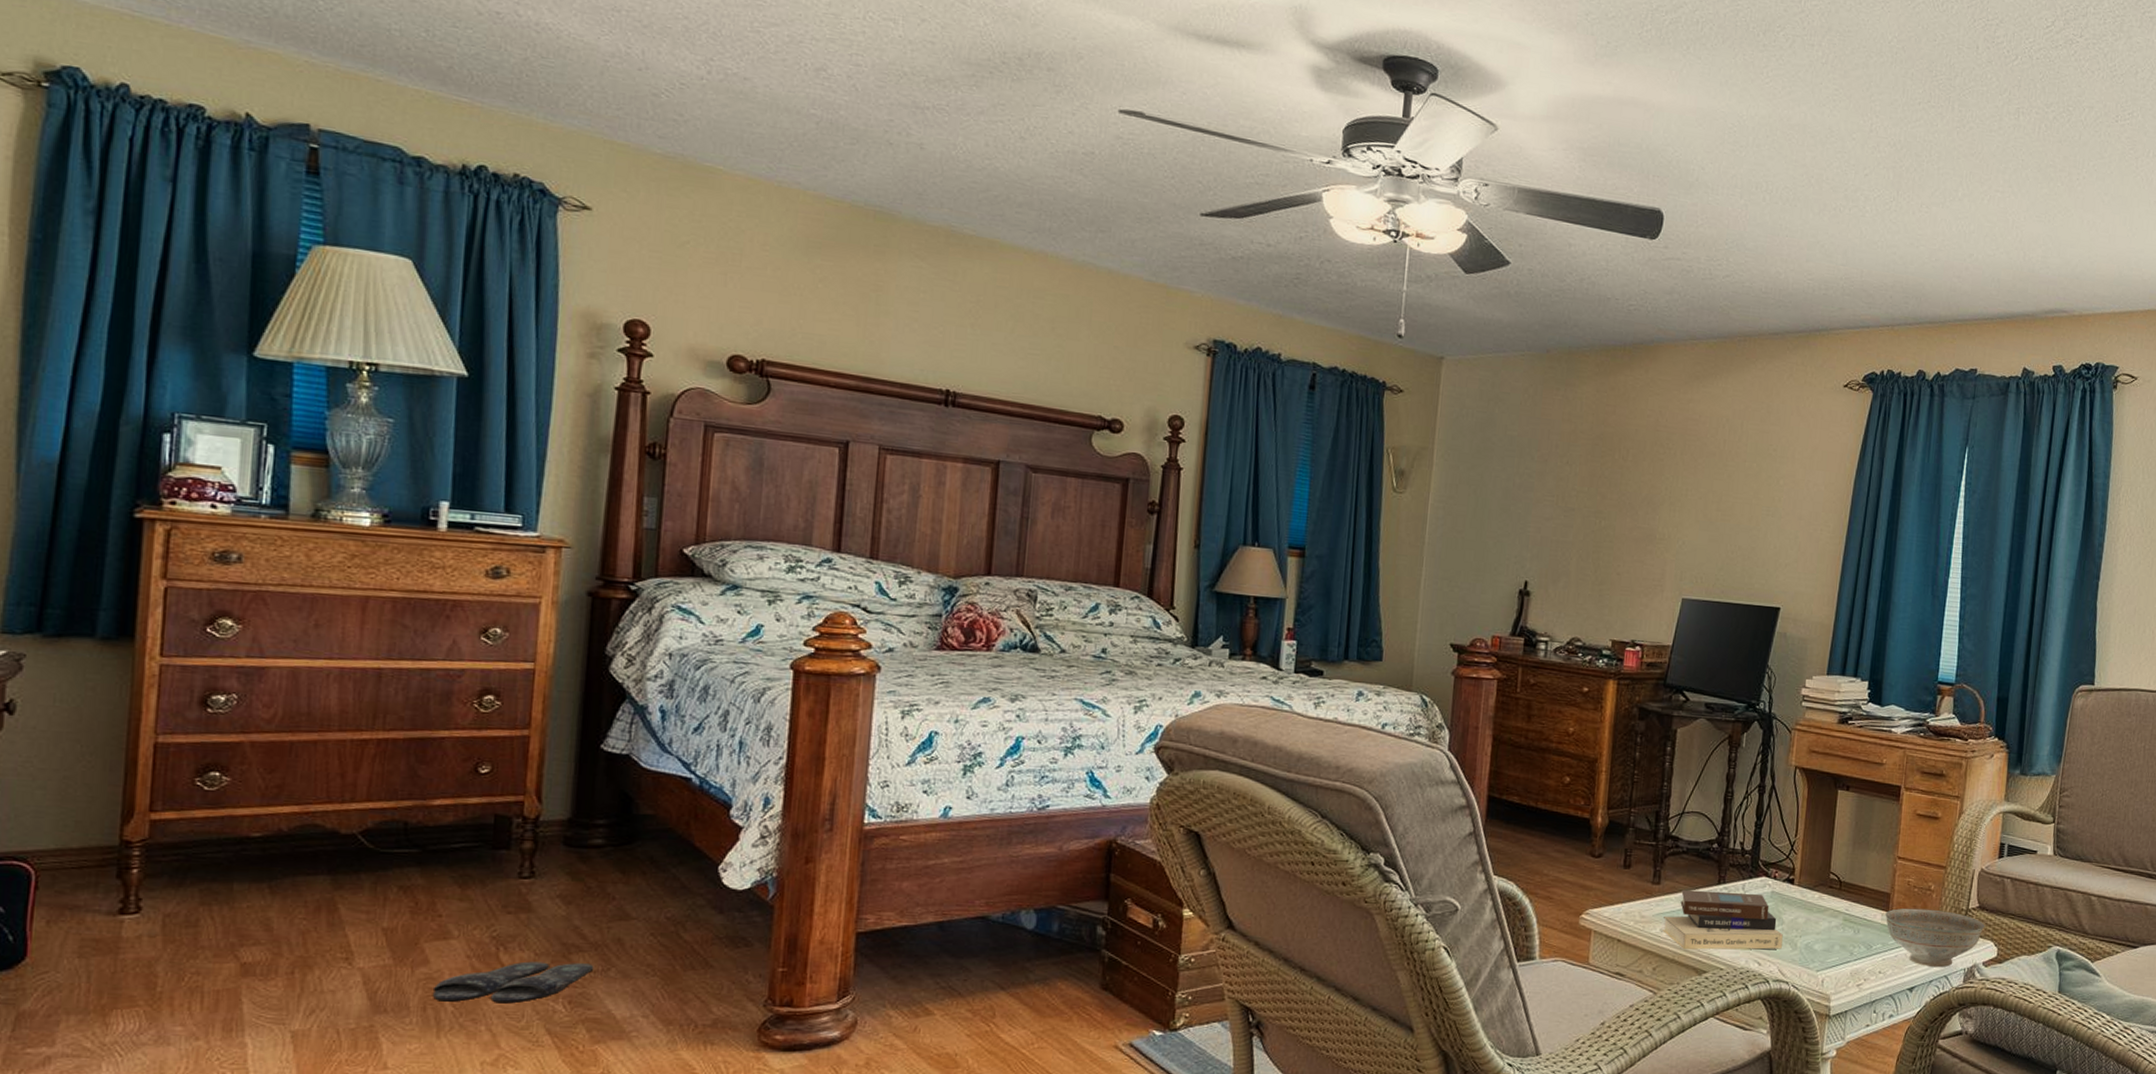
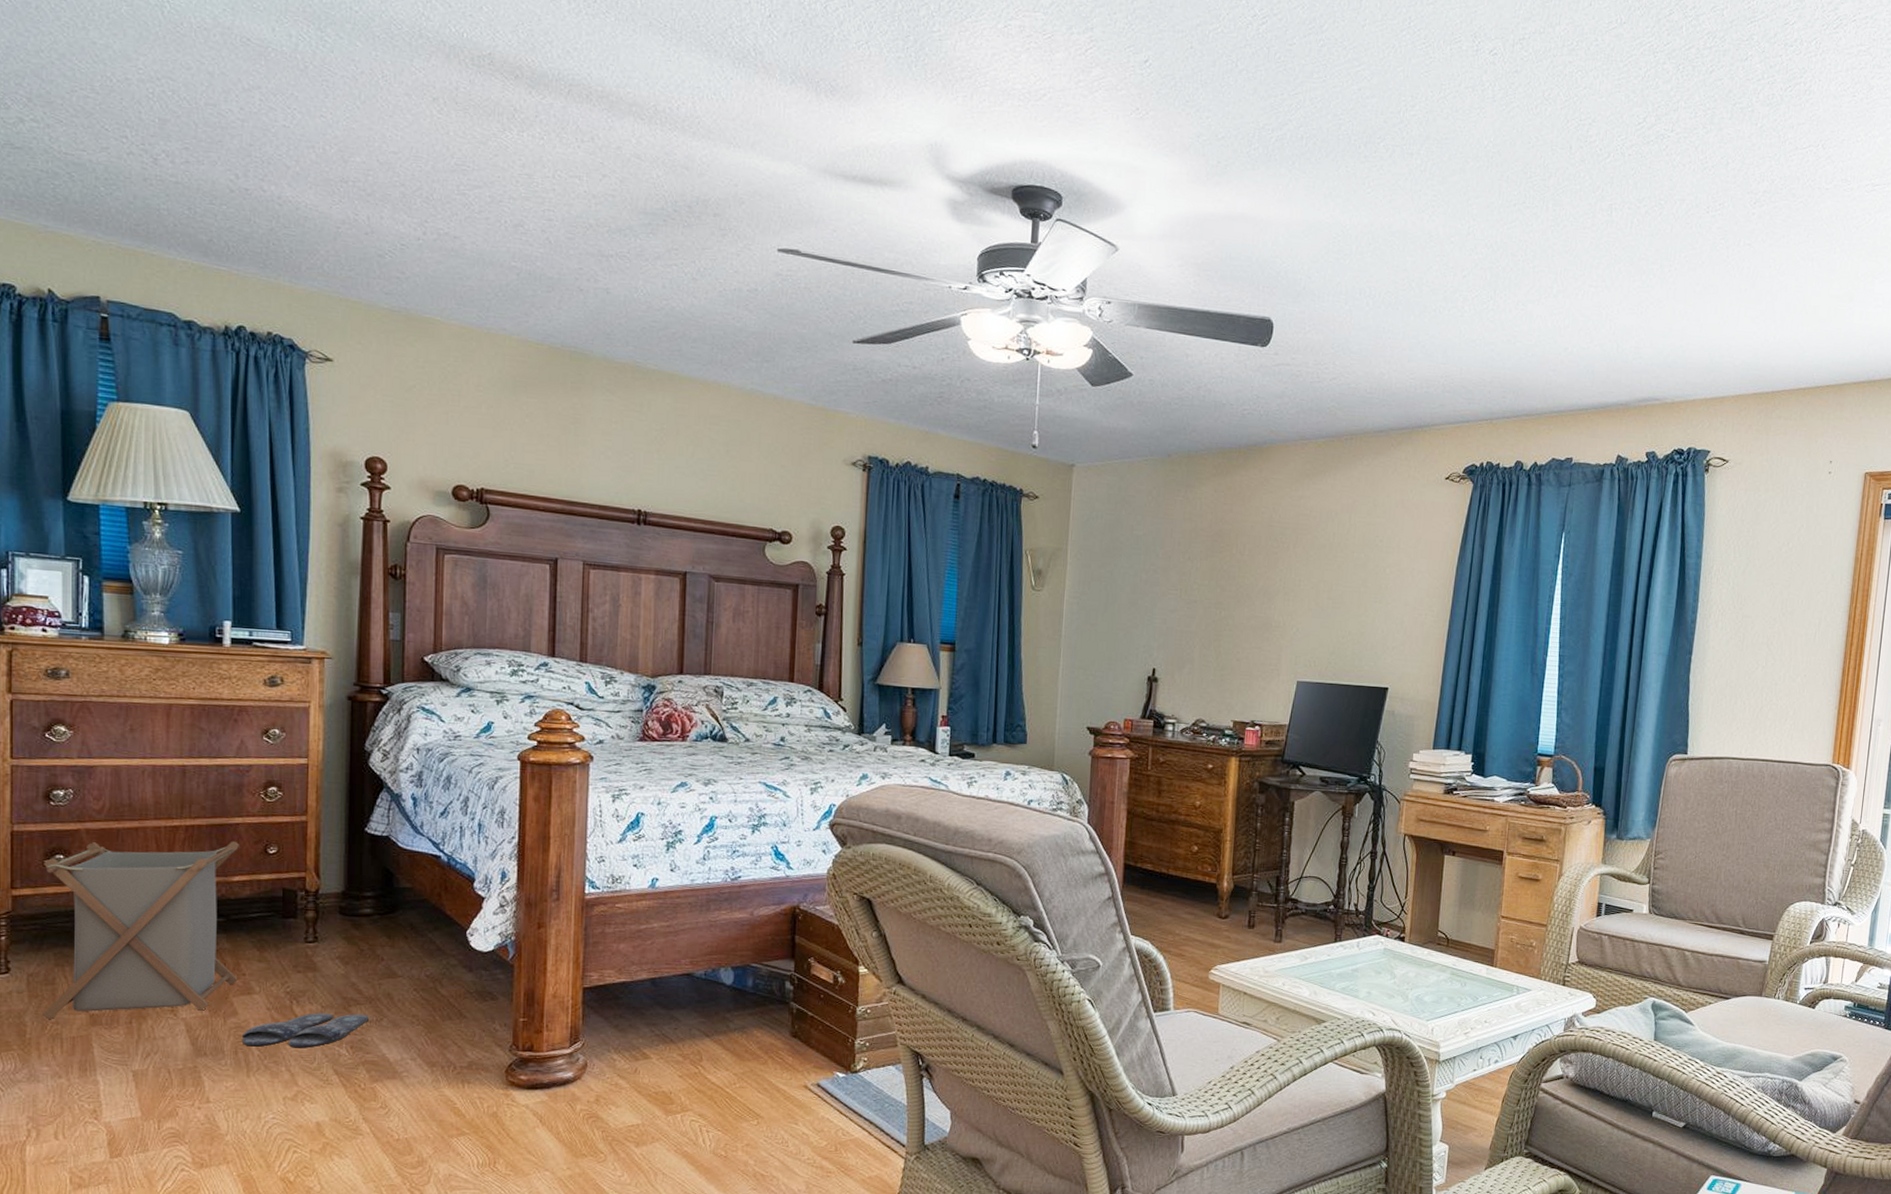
laundry basket: none [180,757,445,969] -> present [43,840,240,1019]
books: present [1662,889,1783,950] -> none [1284,947,1395,1002]
decorative bowl: present [1885,908,1985,967] -> none [1490,963,1584,1017]

